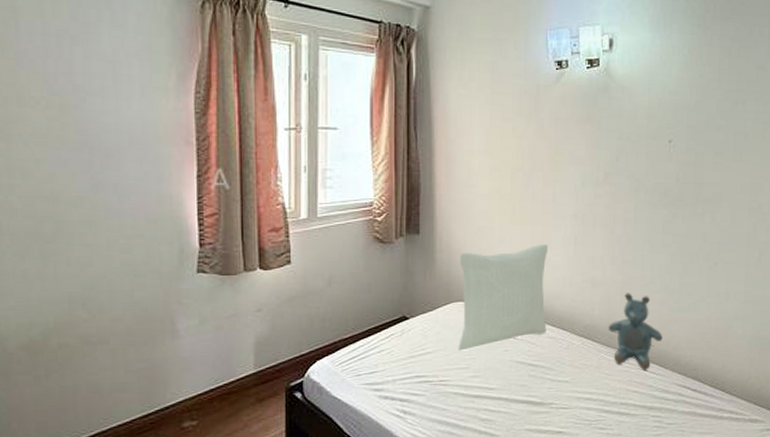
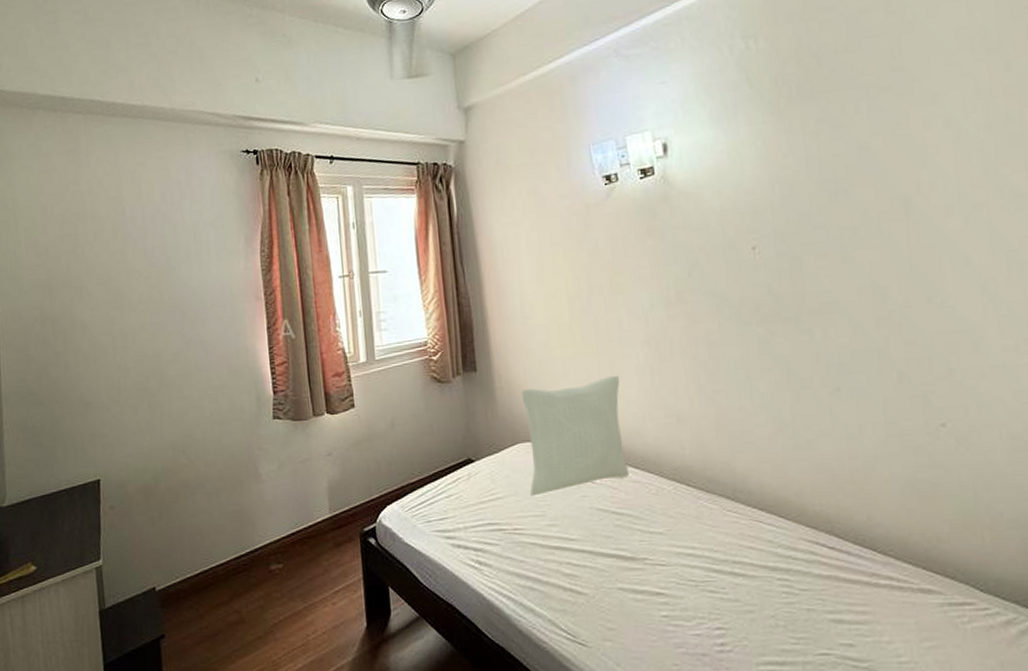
stuffed animal: present [608,293,663,370] -> none [704,428,778,522]

